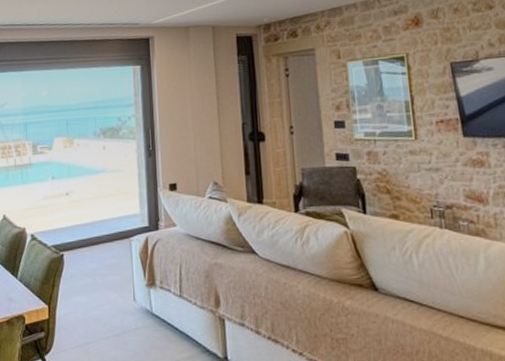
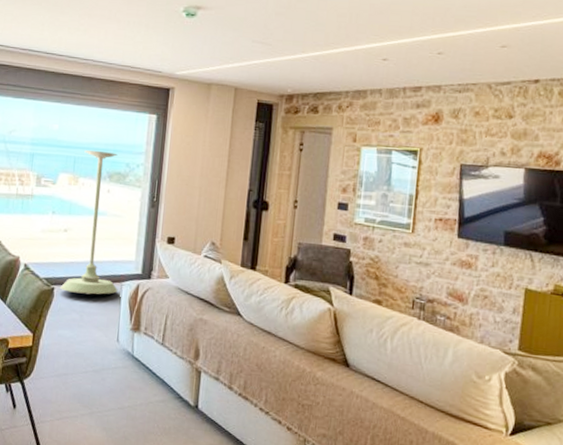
plant stand: none [69,109,127,256] -> present [60,150,118,295]

